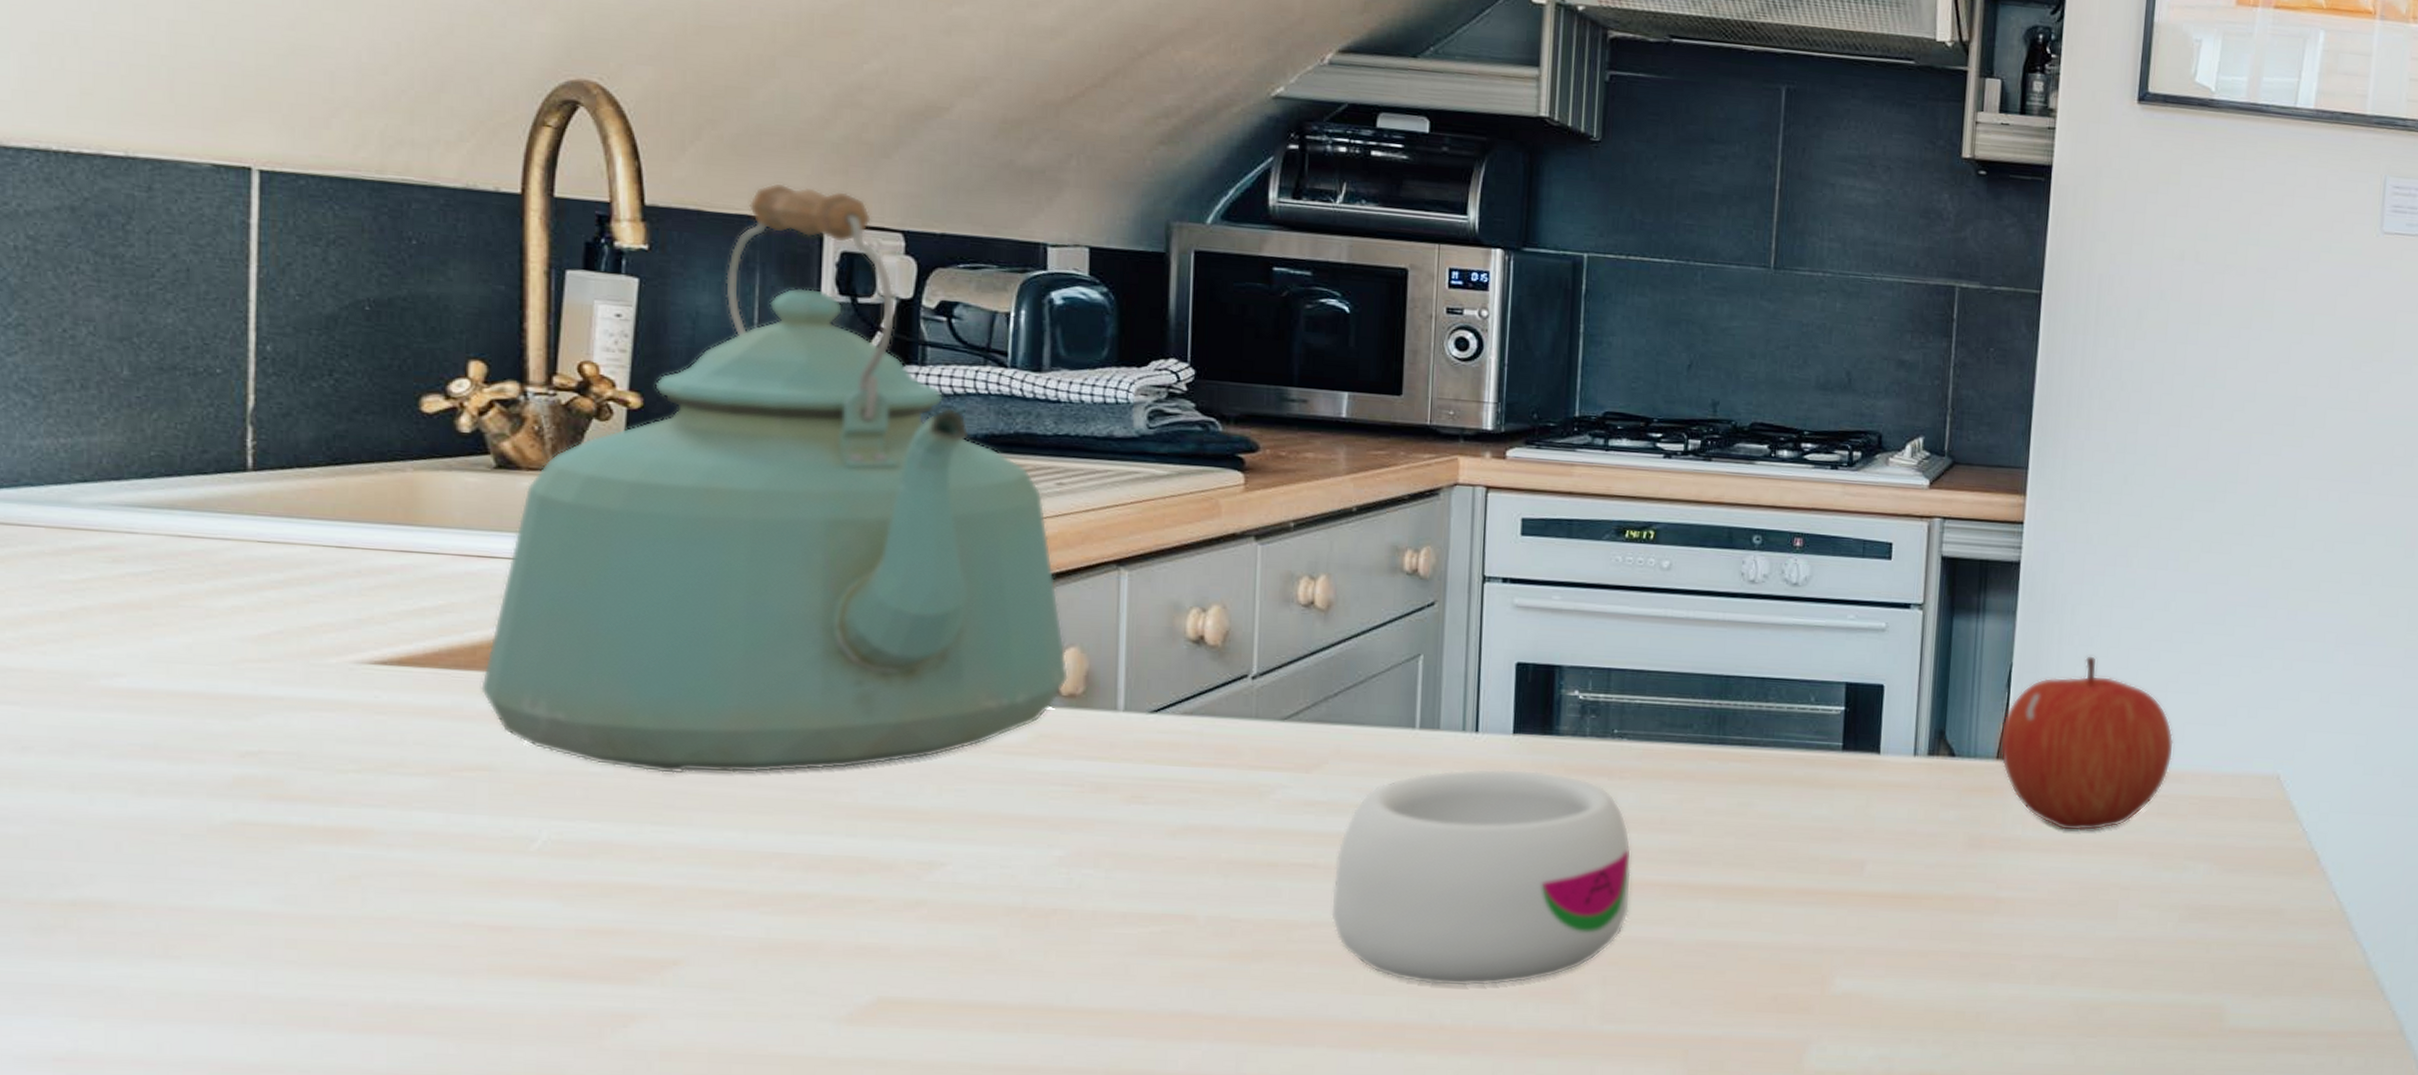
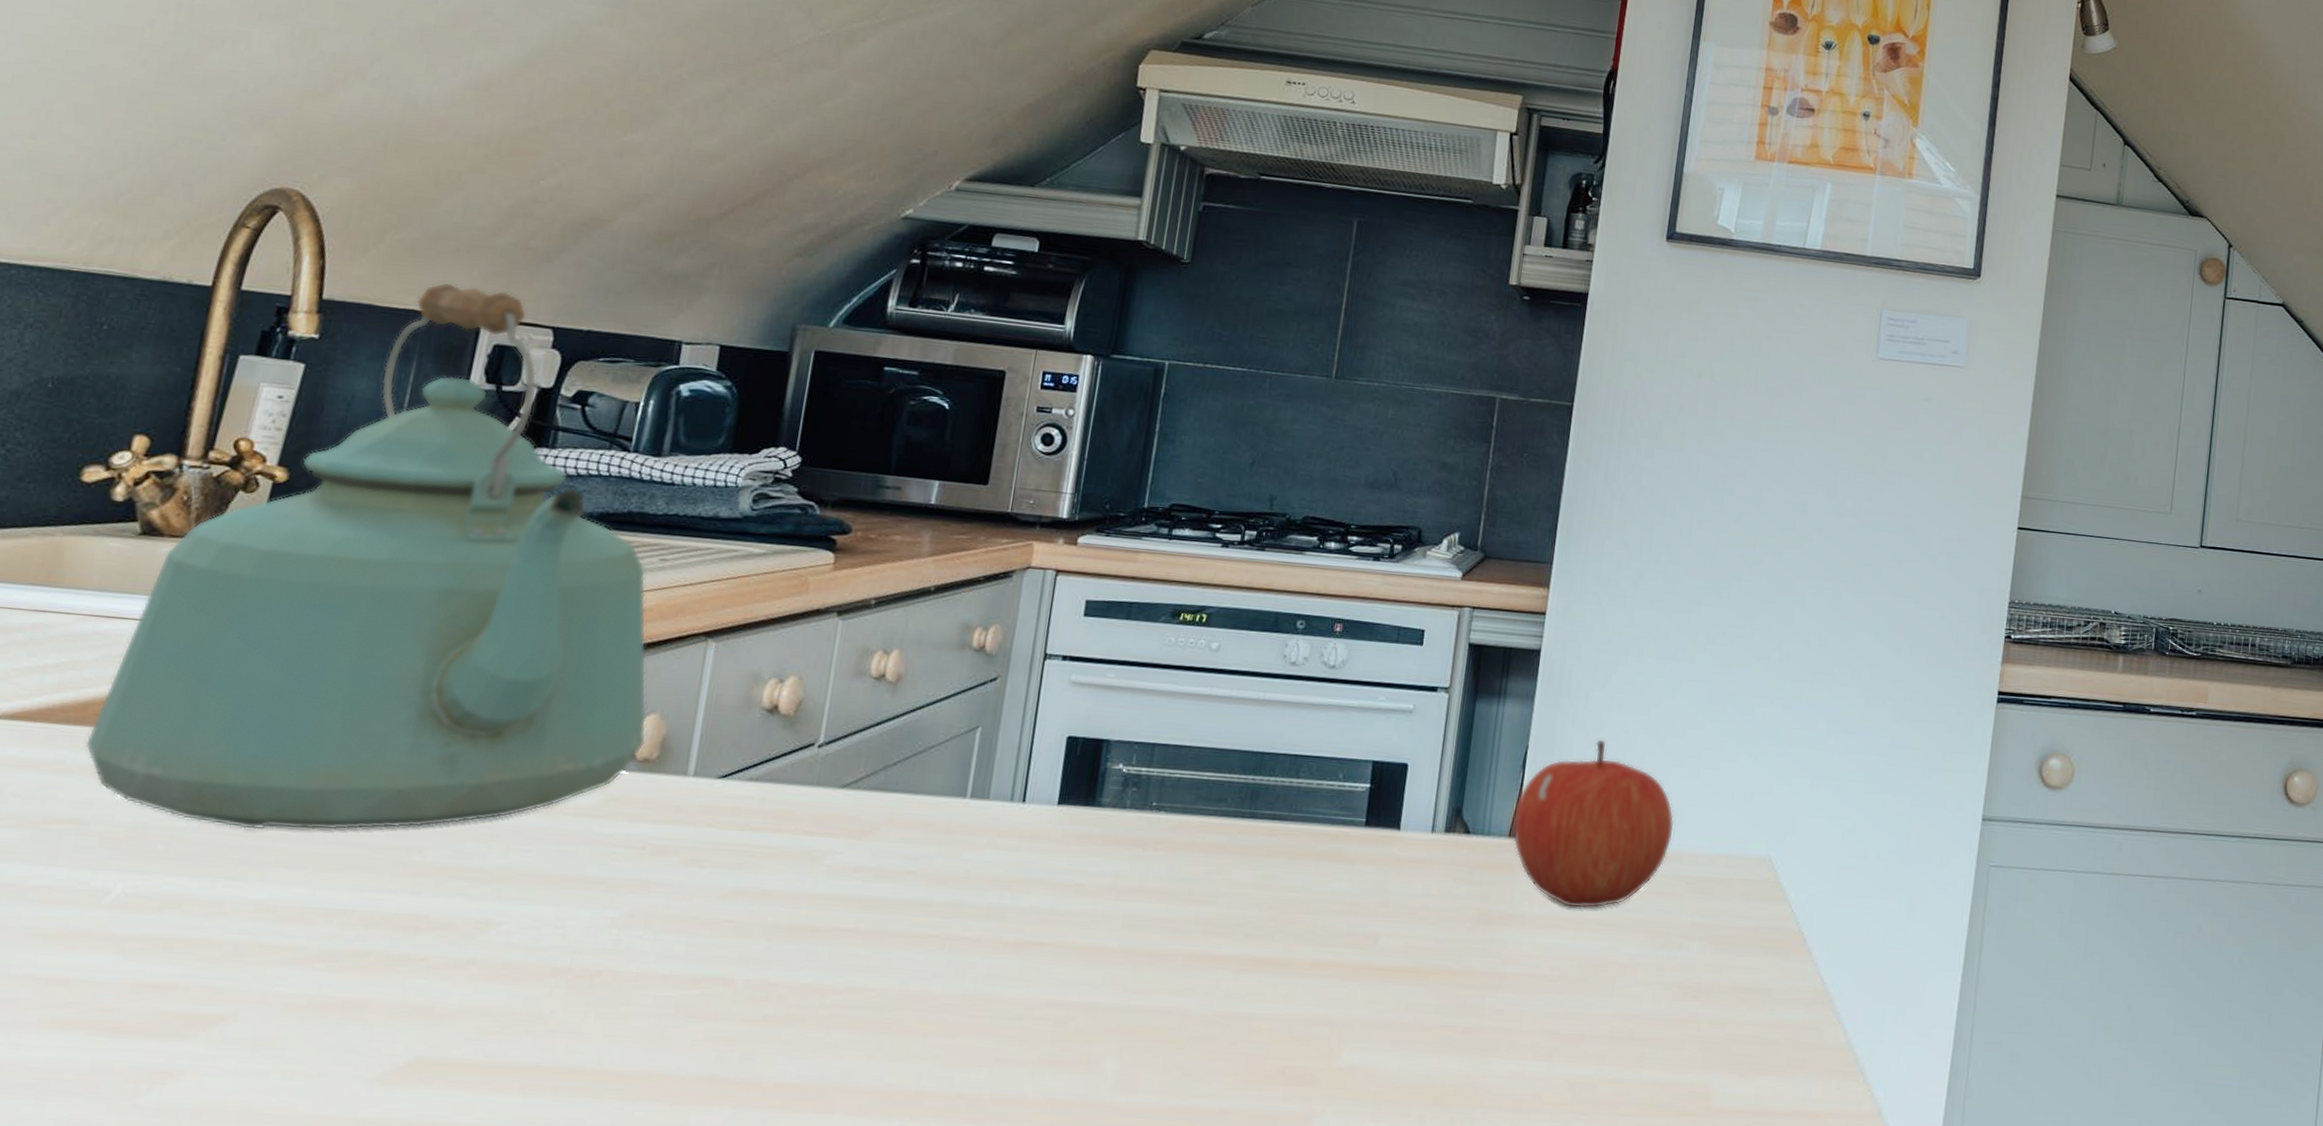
mug: present [1330,768,1632,987] -> none [864,838,1159,1055]

